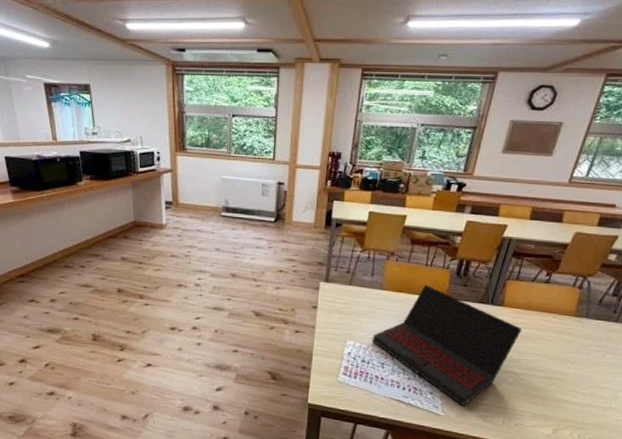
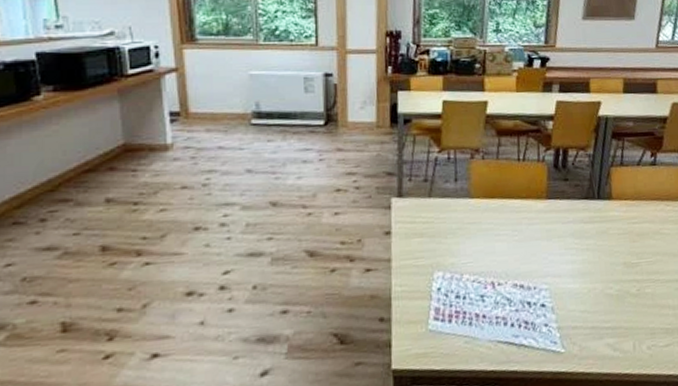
laptop: present [372,284,522,407] -> none [465,184,637,336]

